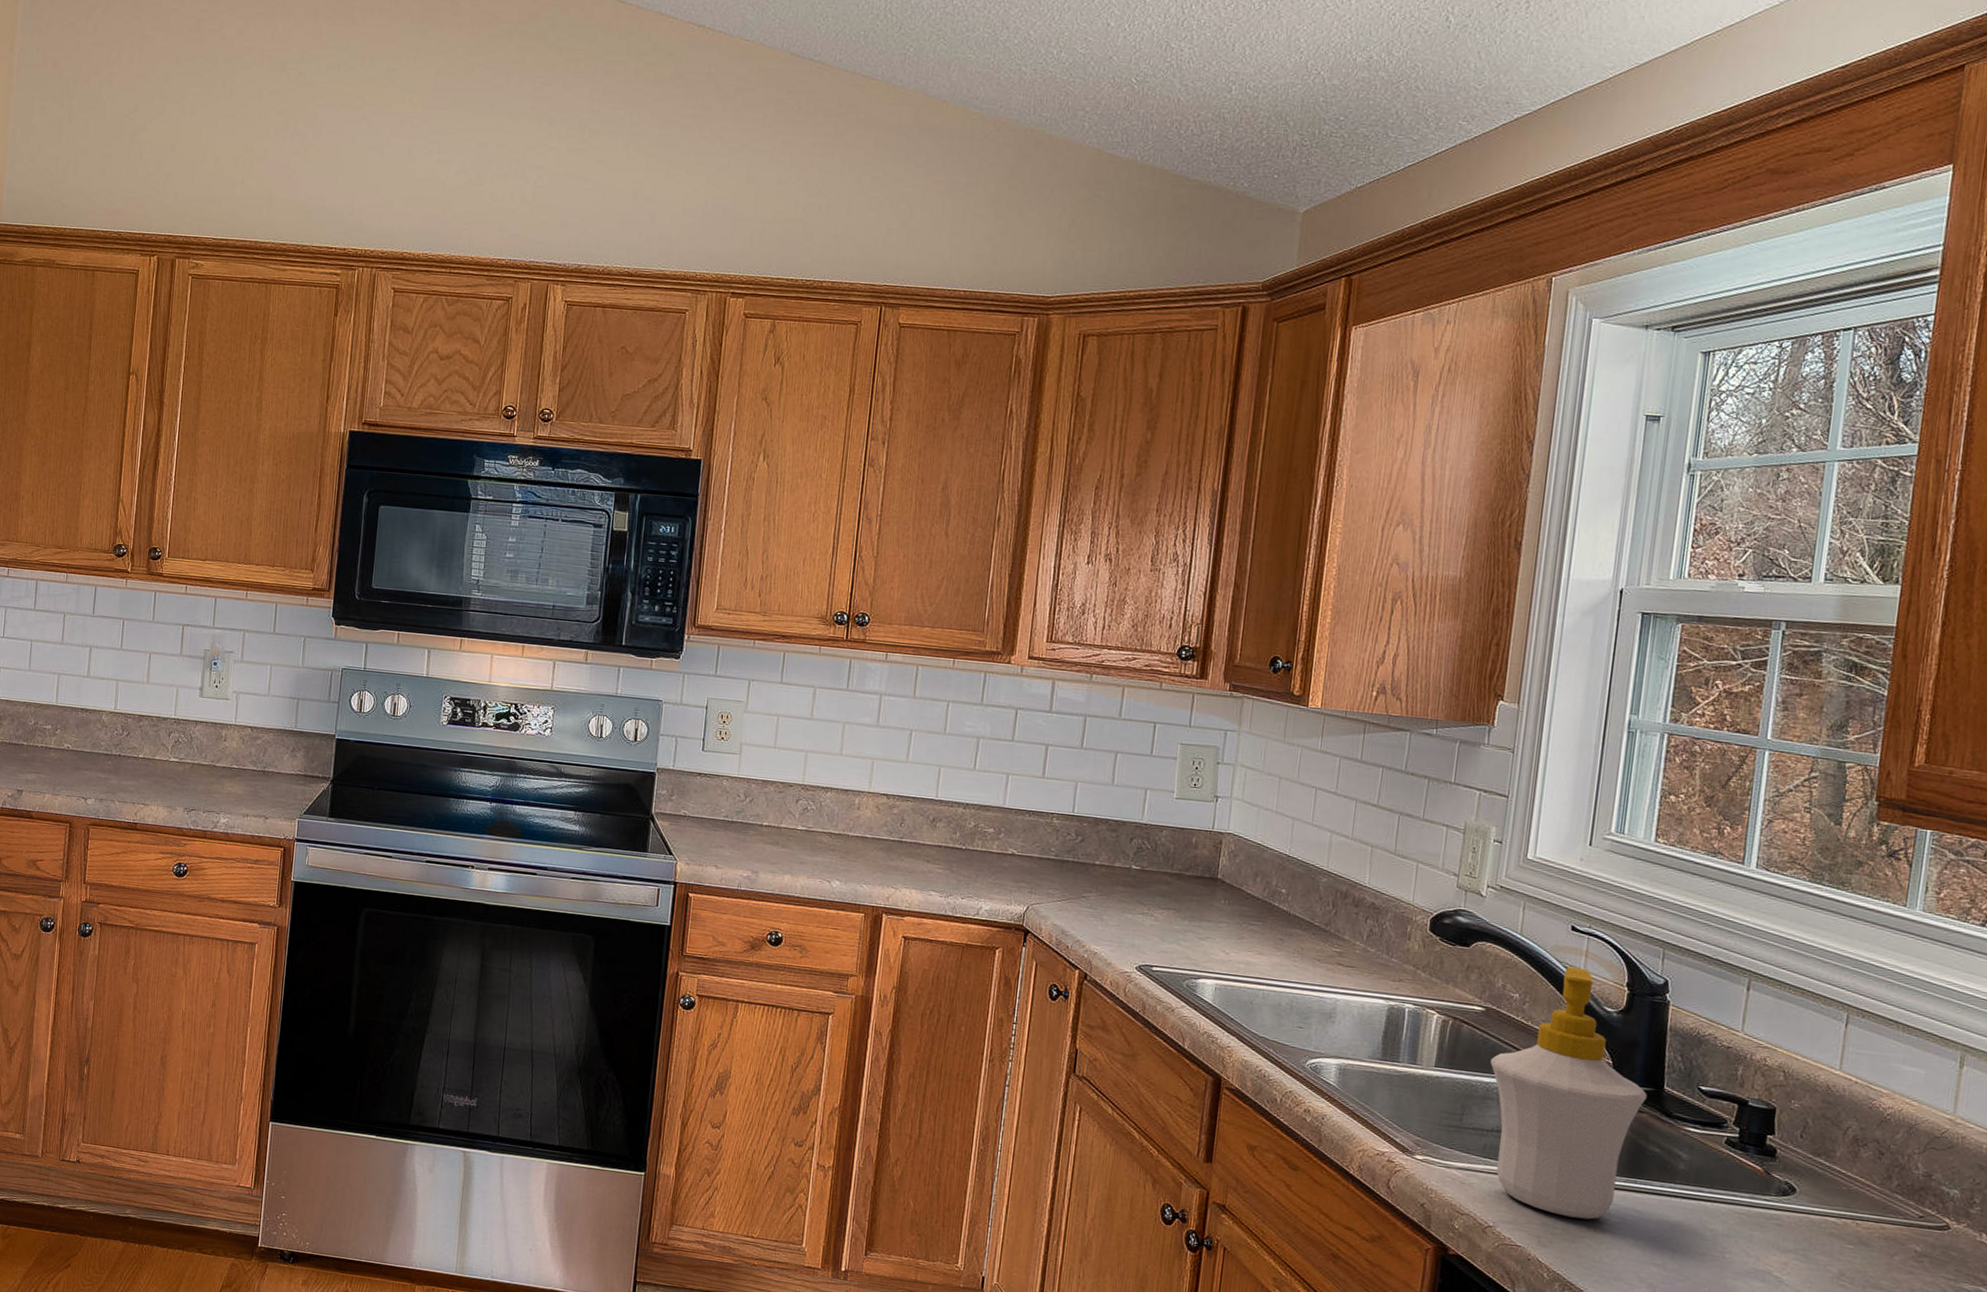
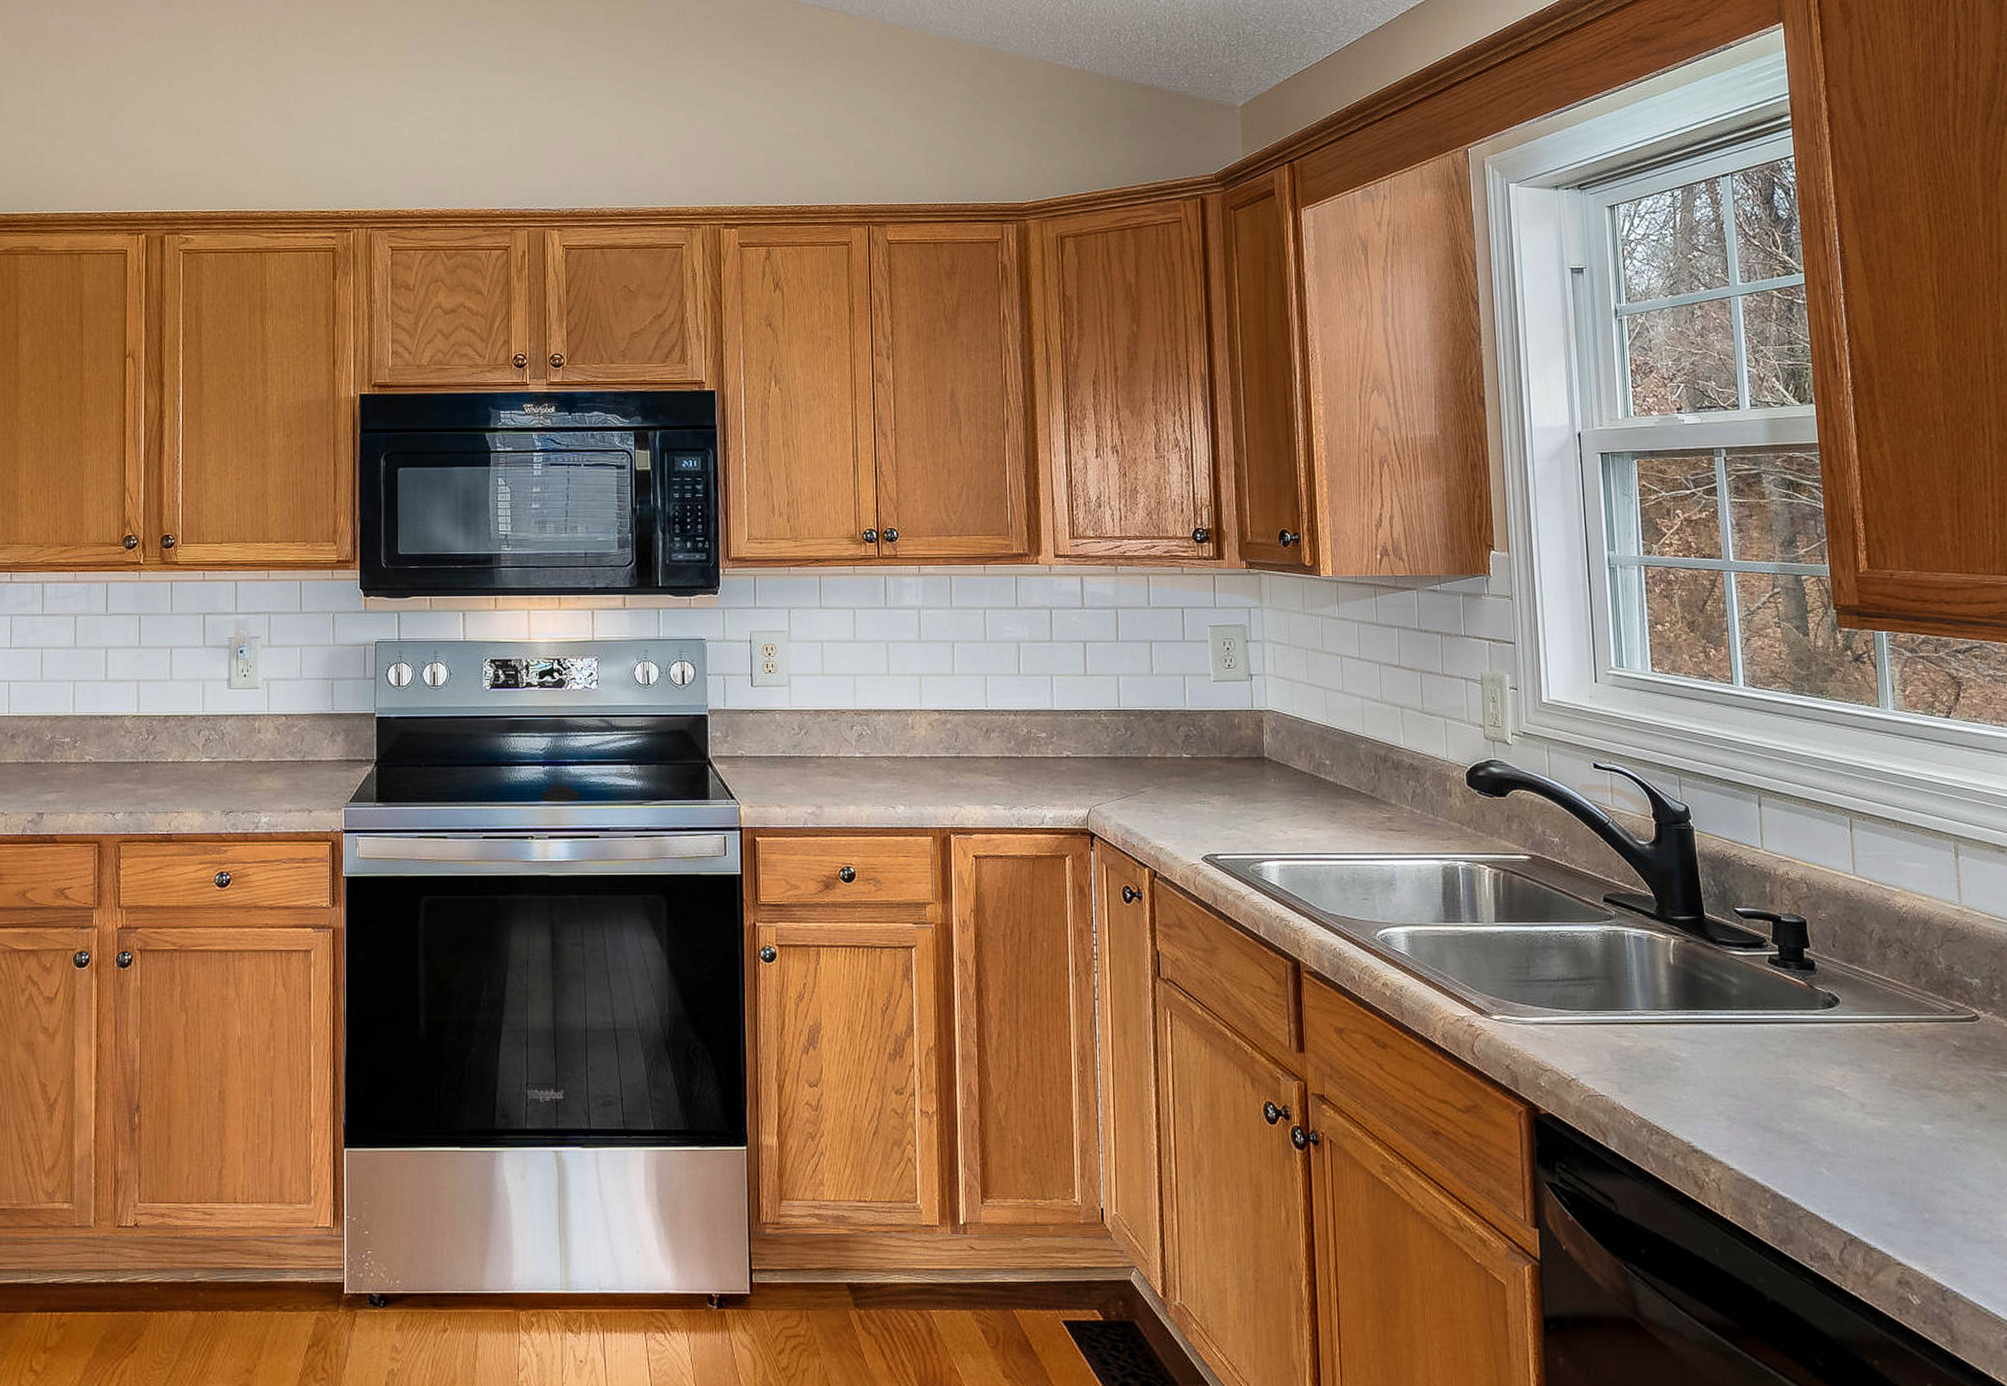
soap bottle: present [1490,966,1647,1220] -> none [1544,804,1691,1059]

